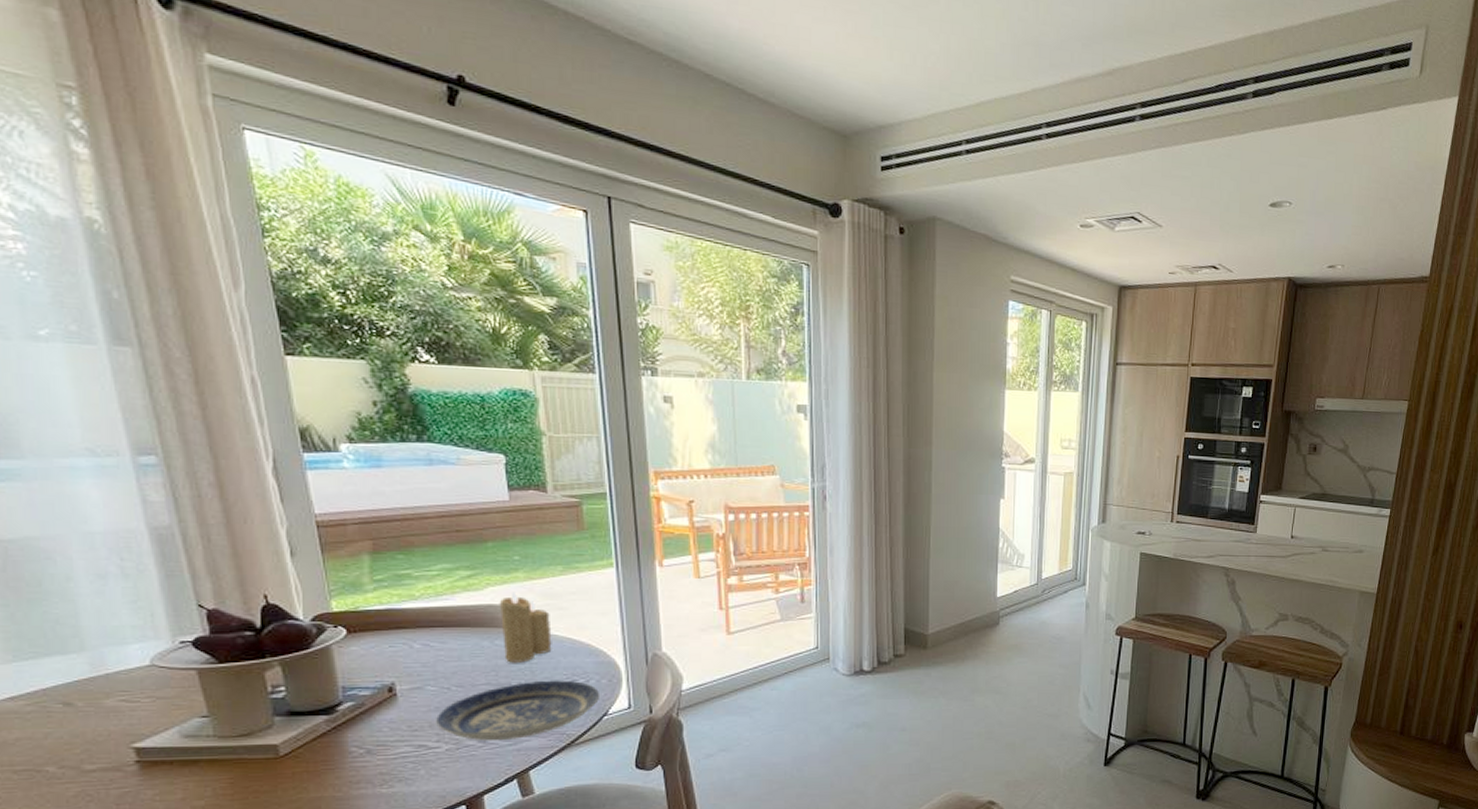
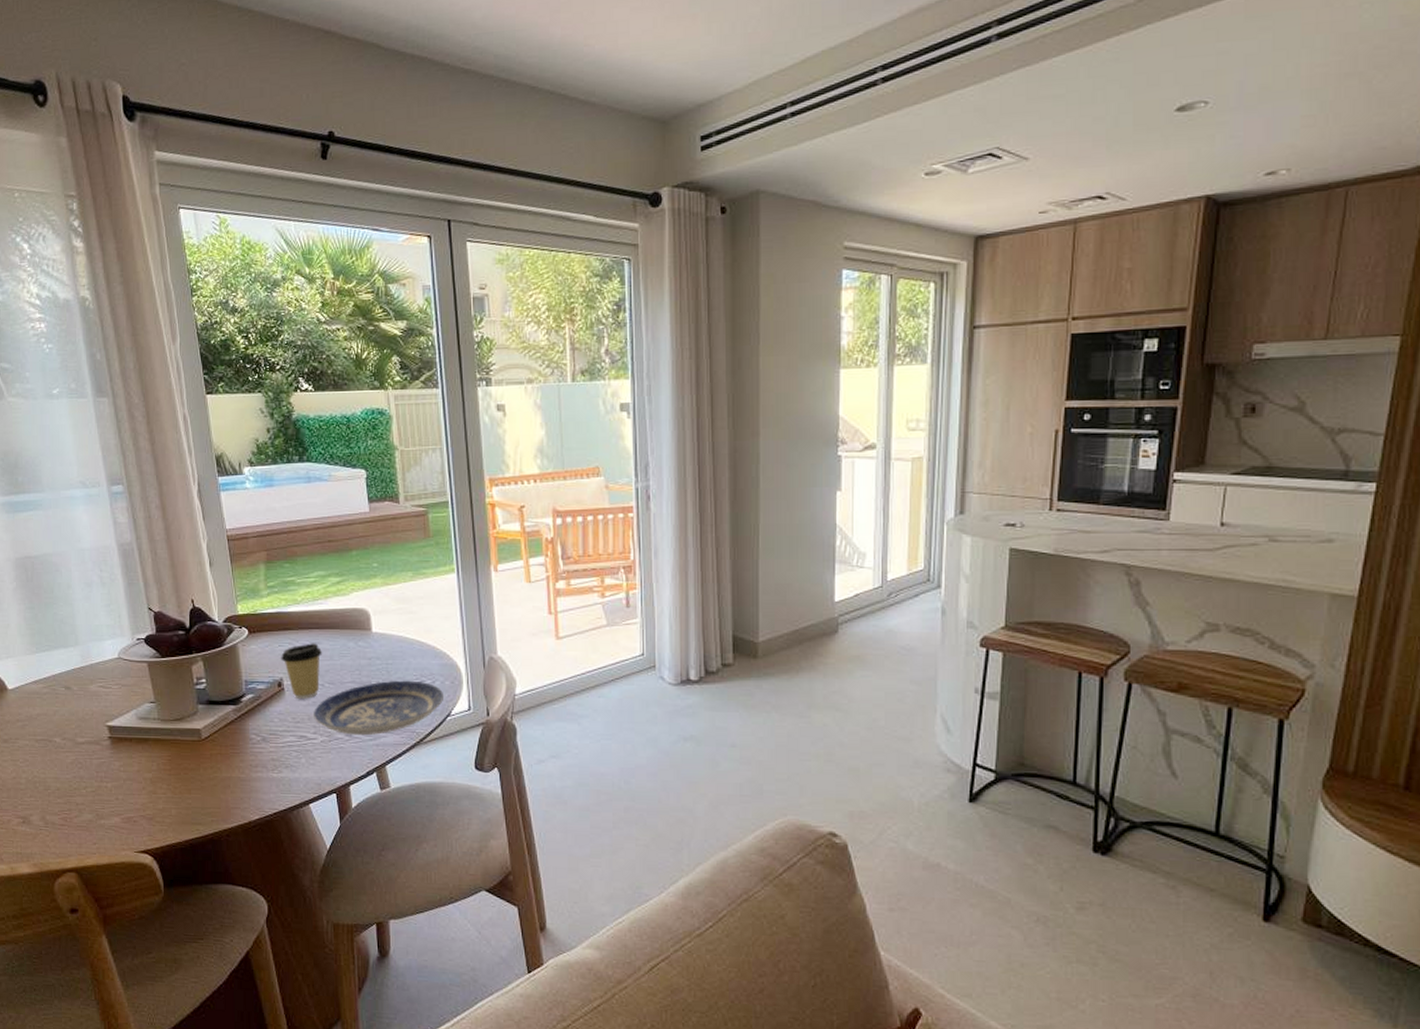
coffee cup: none [392,643,449,704] -> present [281,643,323,699]
candle: present [499,592,552,663] -> none [361,597,404,663]

